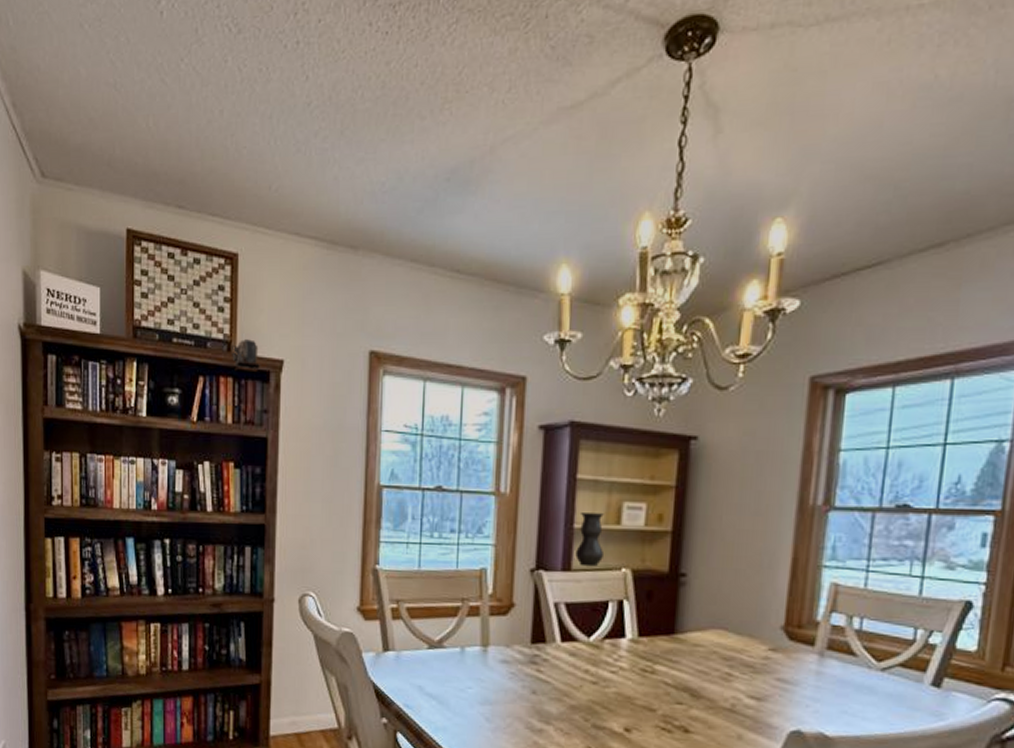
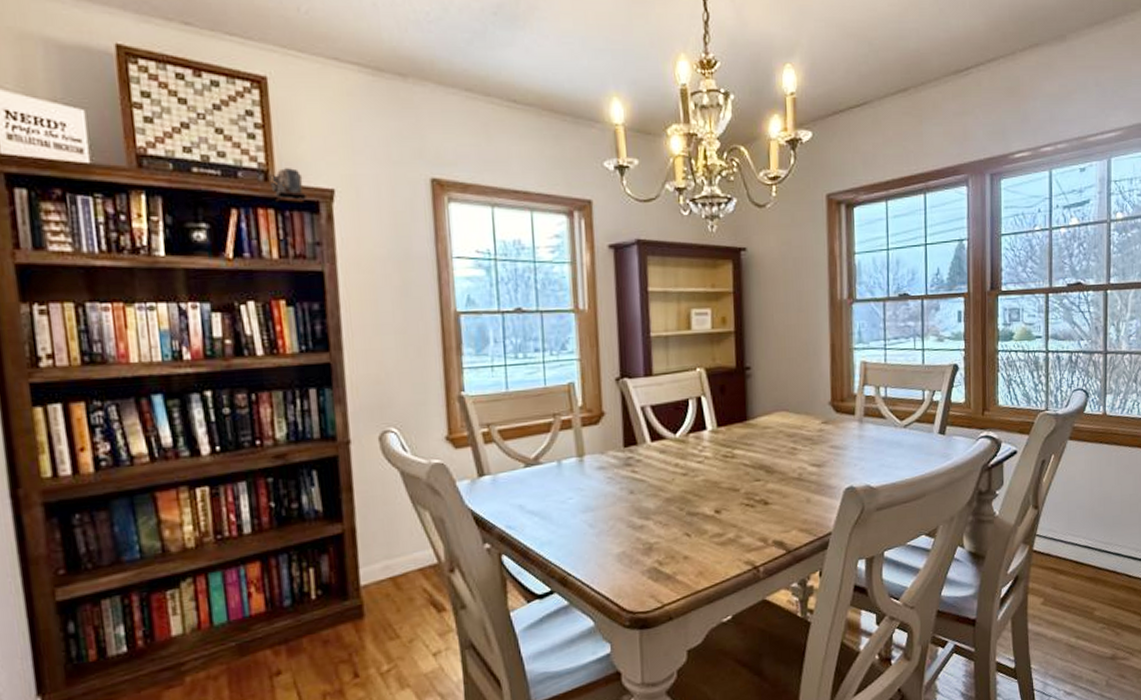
vase: present [575,513,604,567] -> none [654,321,679,371]

